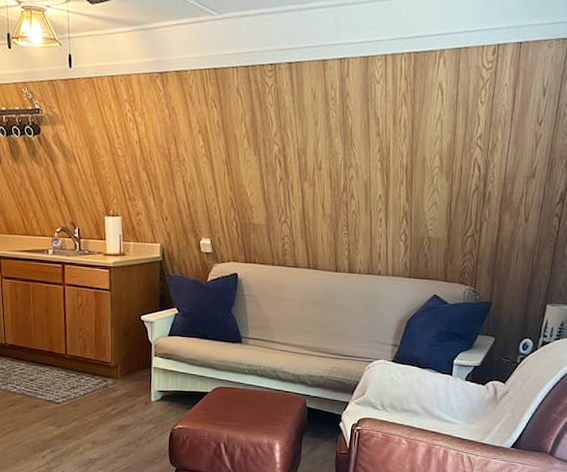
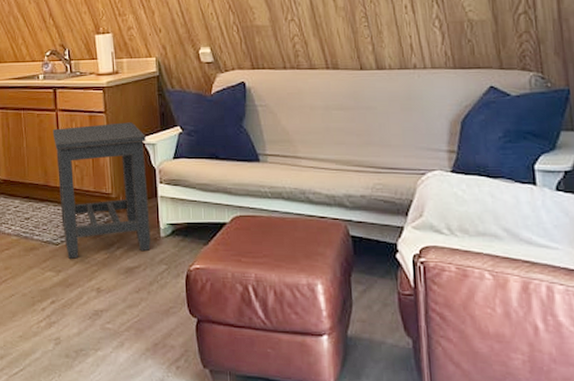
side table: none [59,300,145,416] -> present [52,122,151,259]

